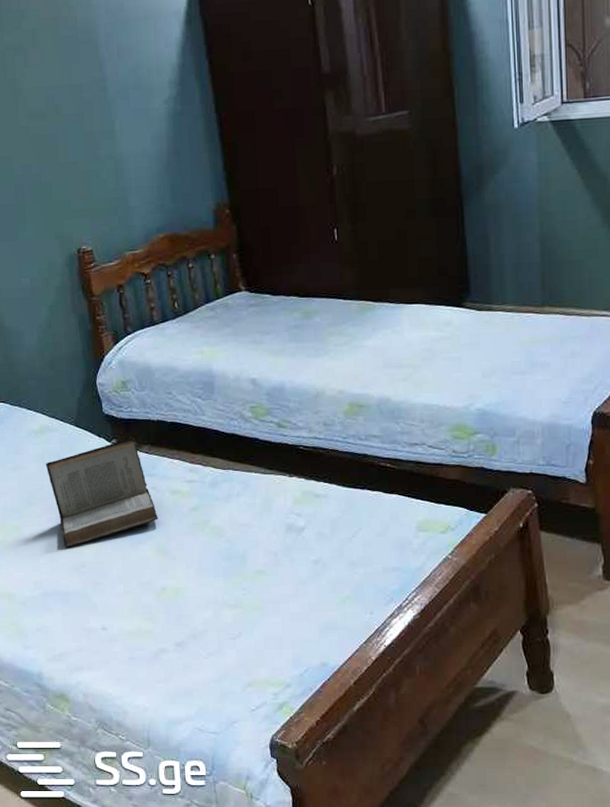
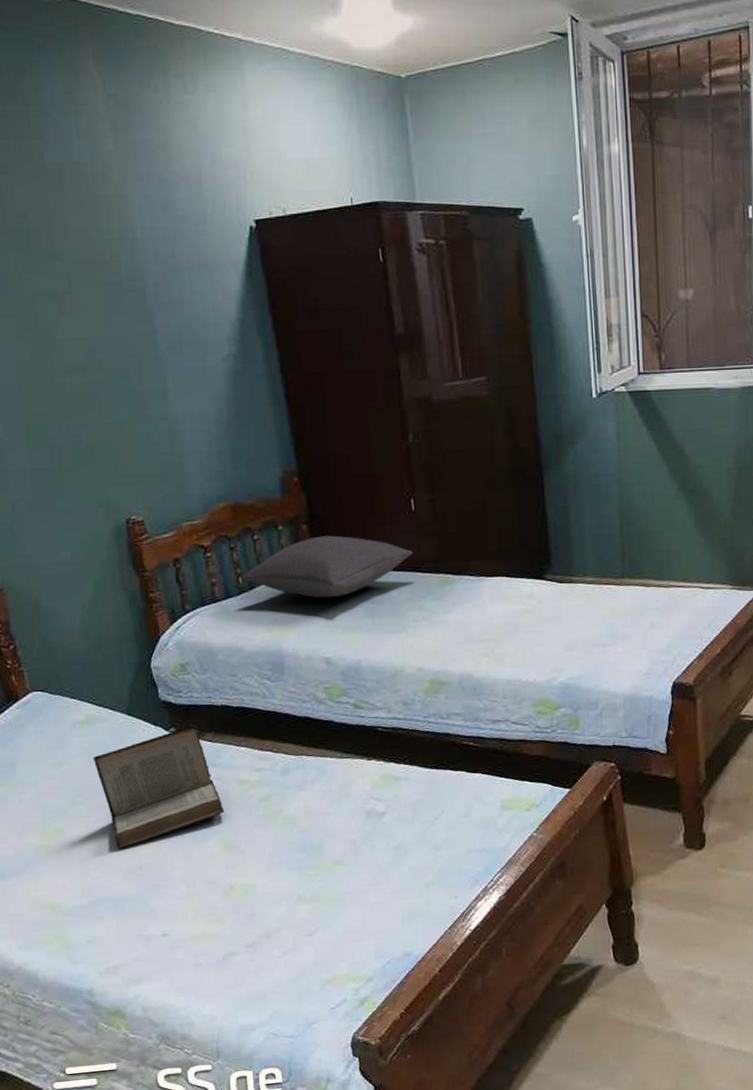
pillow: none [178,264,335,323] -> present [243,535,413,599]

